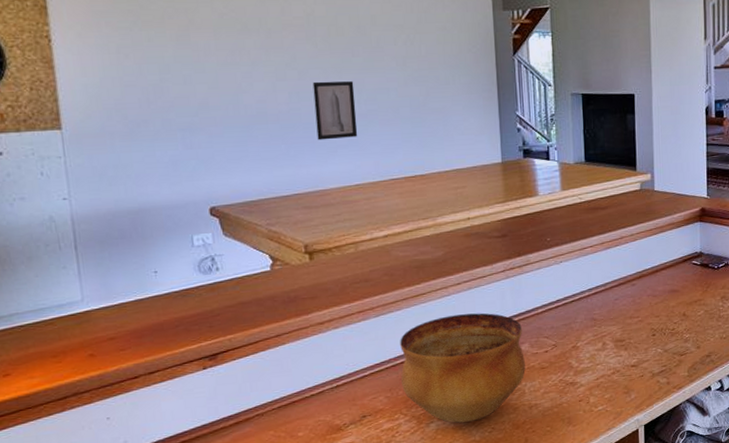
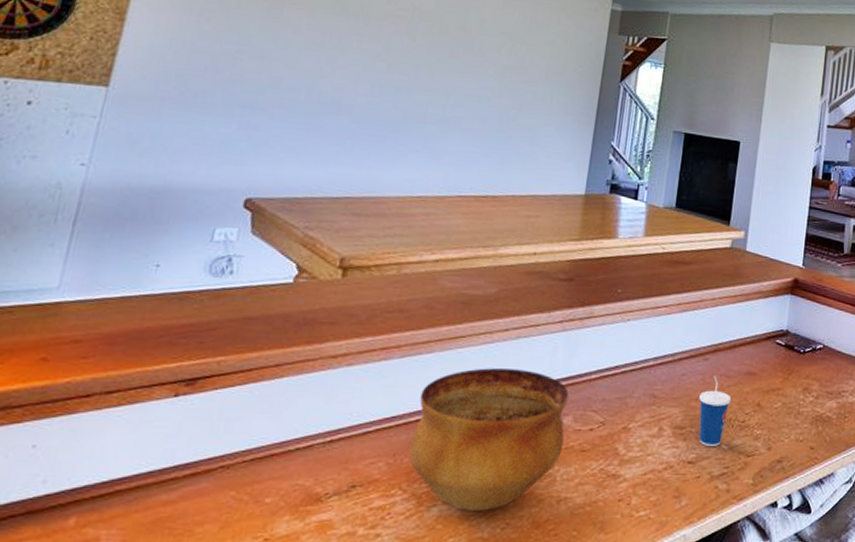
wall art: present [312,81,358,141] -> none [389,77,445,144]
cup: none [632,296,660,352] -> present [698,374,732,446]

